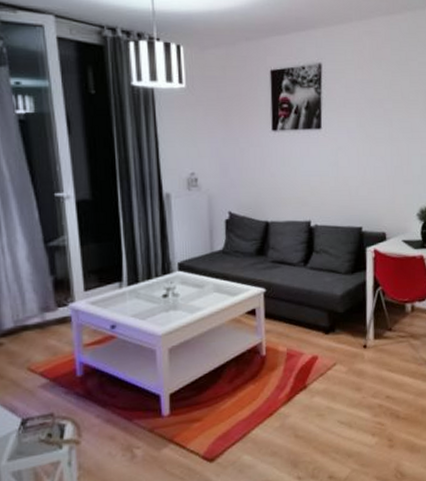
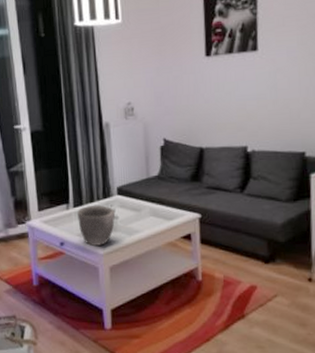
bowl: none [132,282,176,327] -> present [77,205,116,246]

